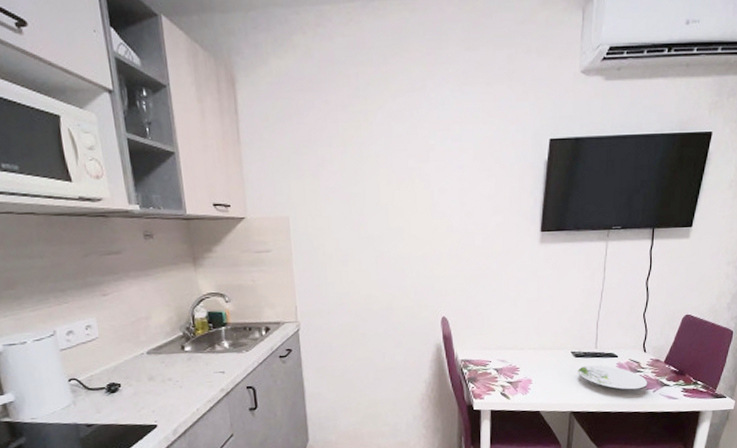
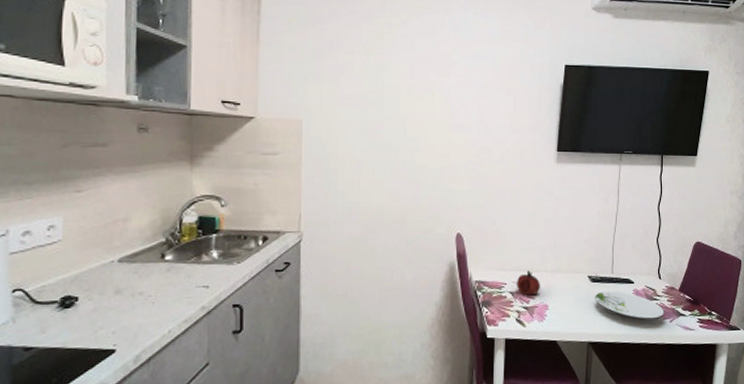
fruit: none [500,348,524,371] -> present [516,270,540,295]

